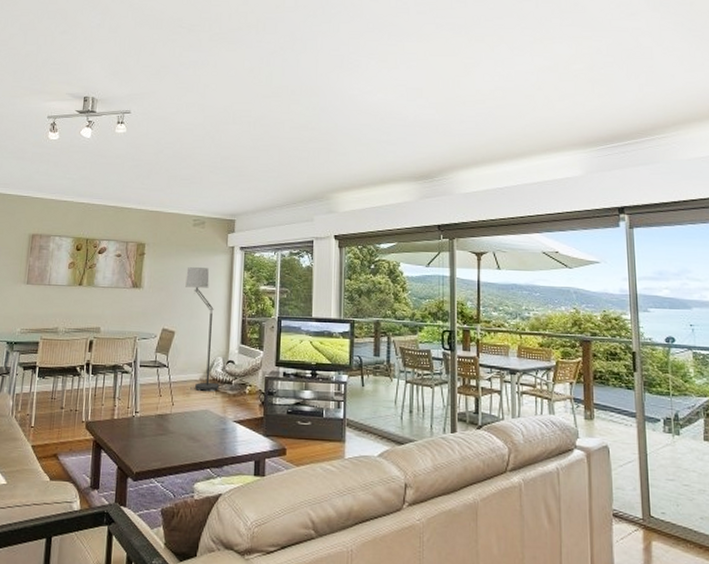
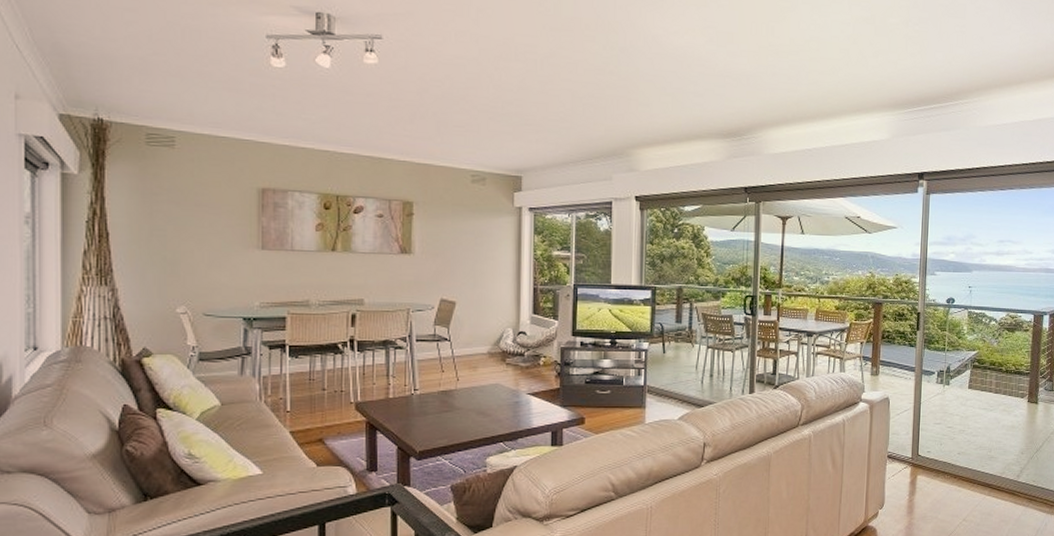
floor lamp: present [185,267,220,391] -> none [466,230,510,364]

